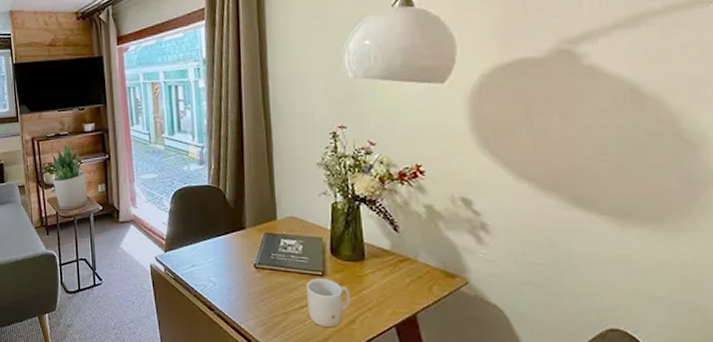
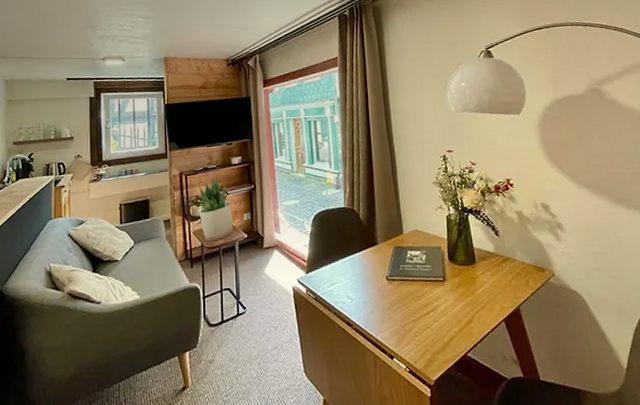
mug: present [305,279,351,328] -> none [430,283,468,330]

